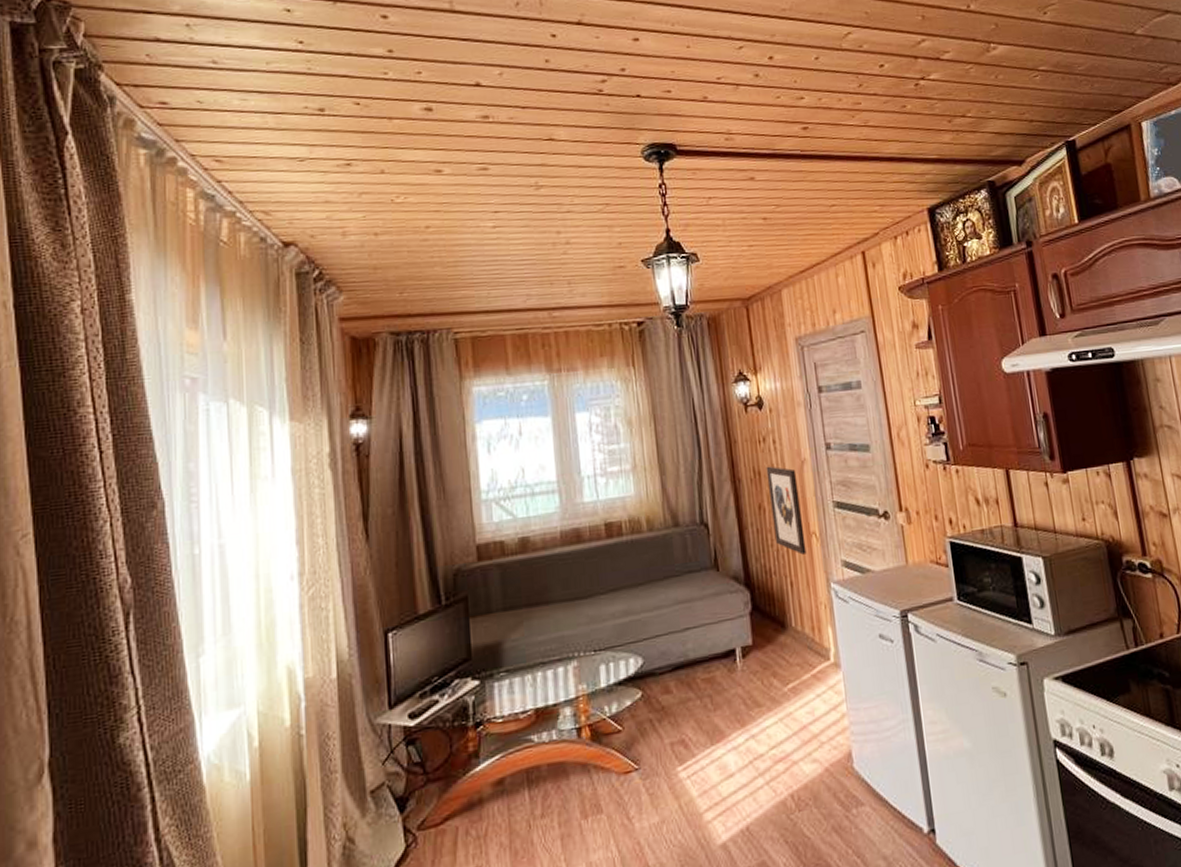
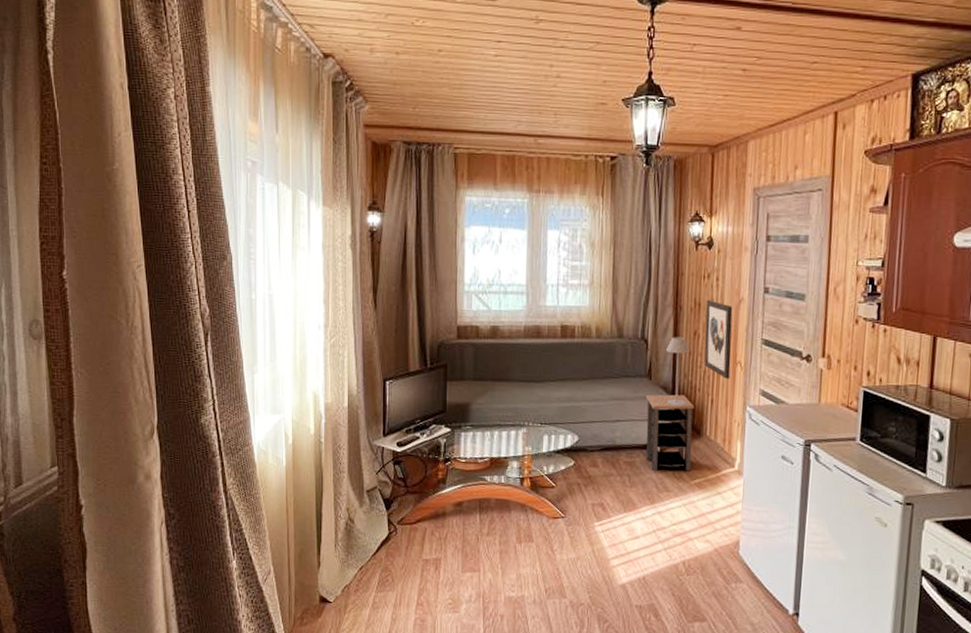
side table: none [715,582,781,684] -> present [645,394,694,471]
table lamp: none [729,514,763,598] -> present [665,337,691,406]

